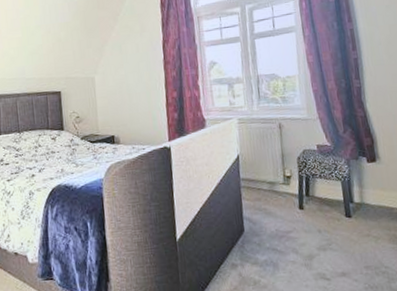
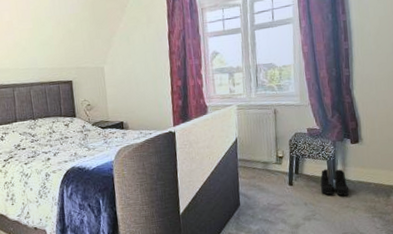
boots: none [335,191,369,223] -> present [320,169,349,196]

